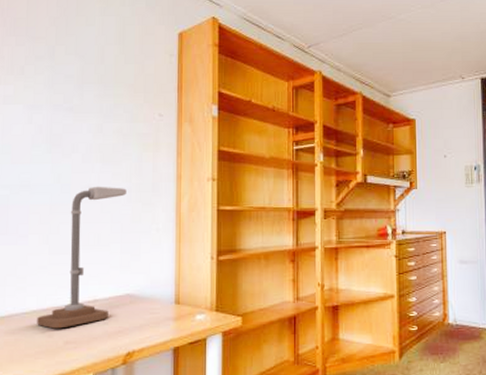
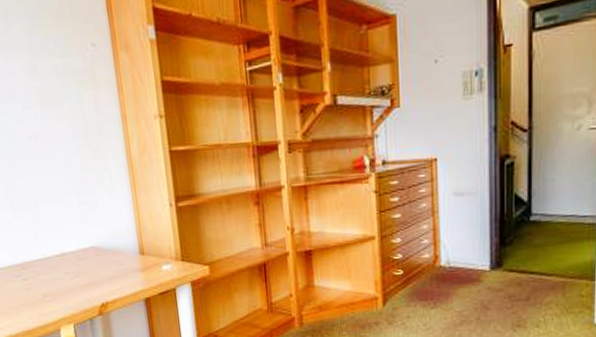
desk lamp: present [37,186,127,329] -> none [13,133,78,283]

